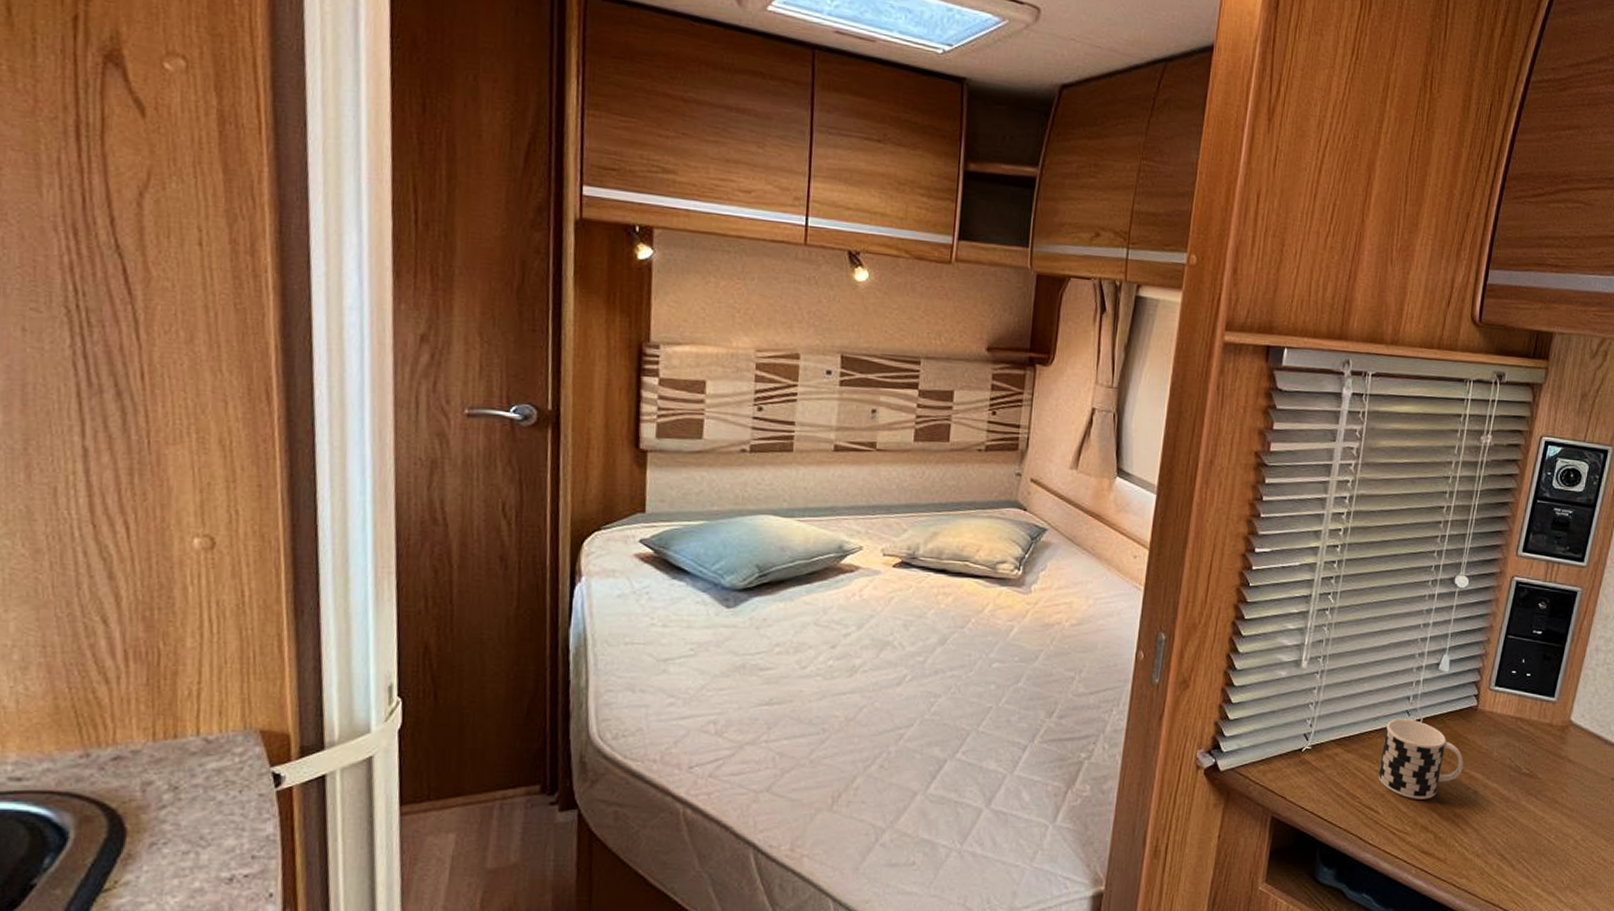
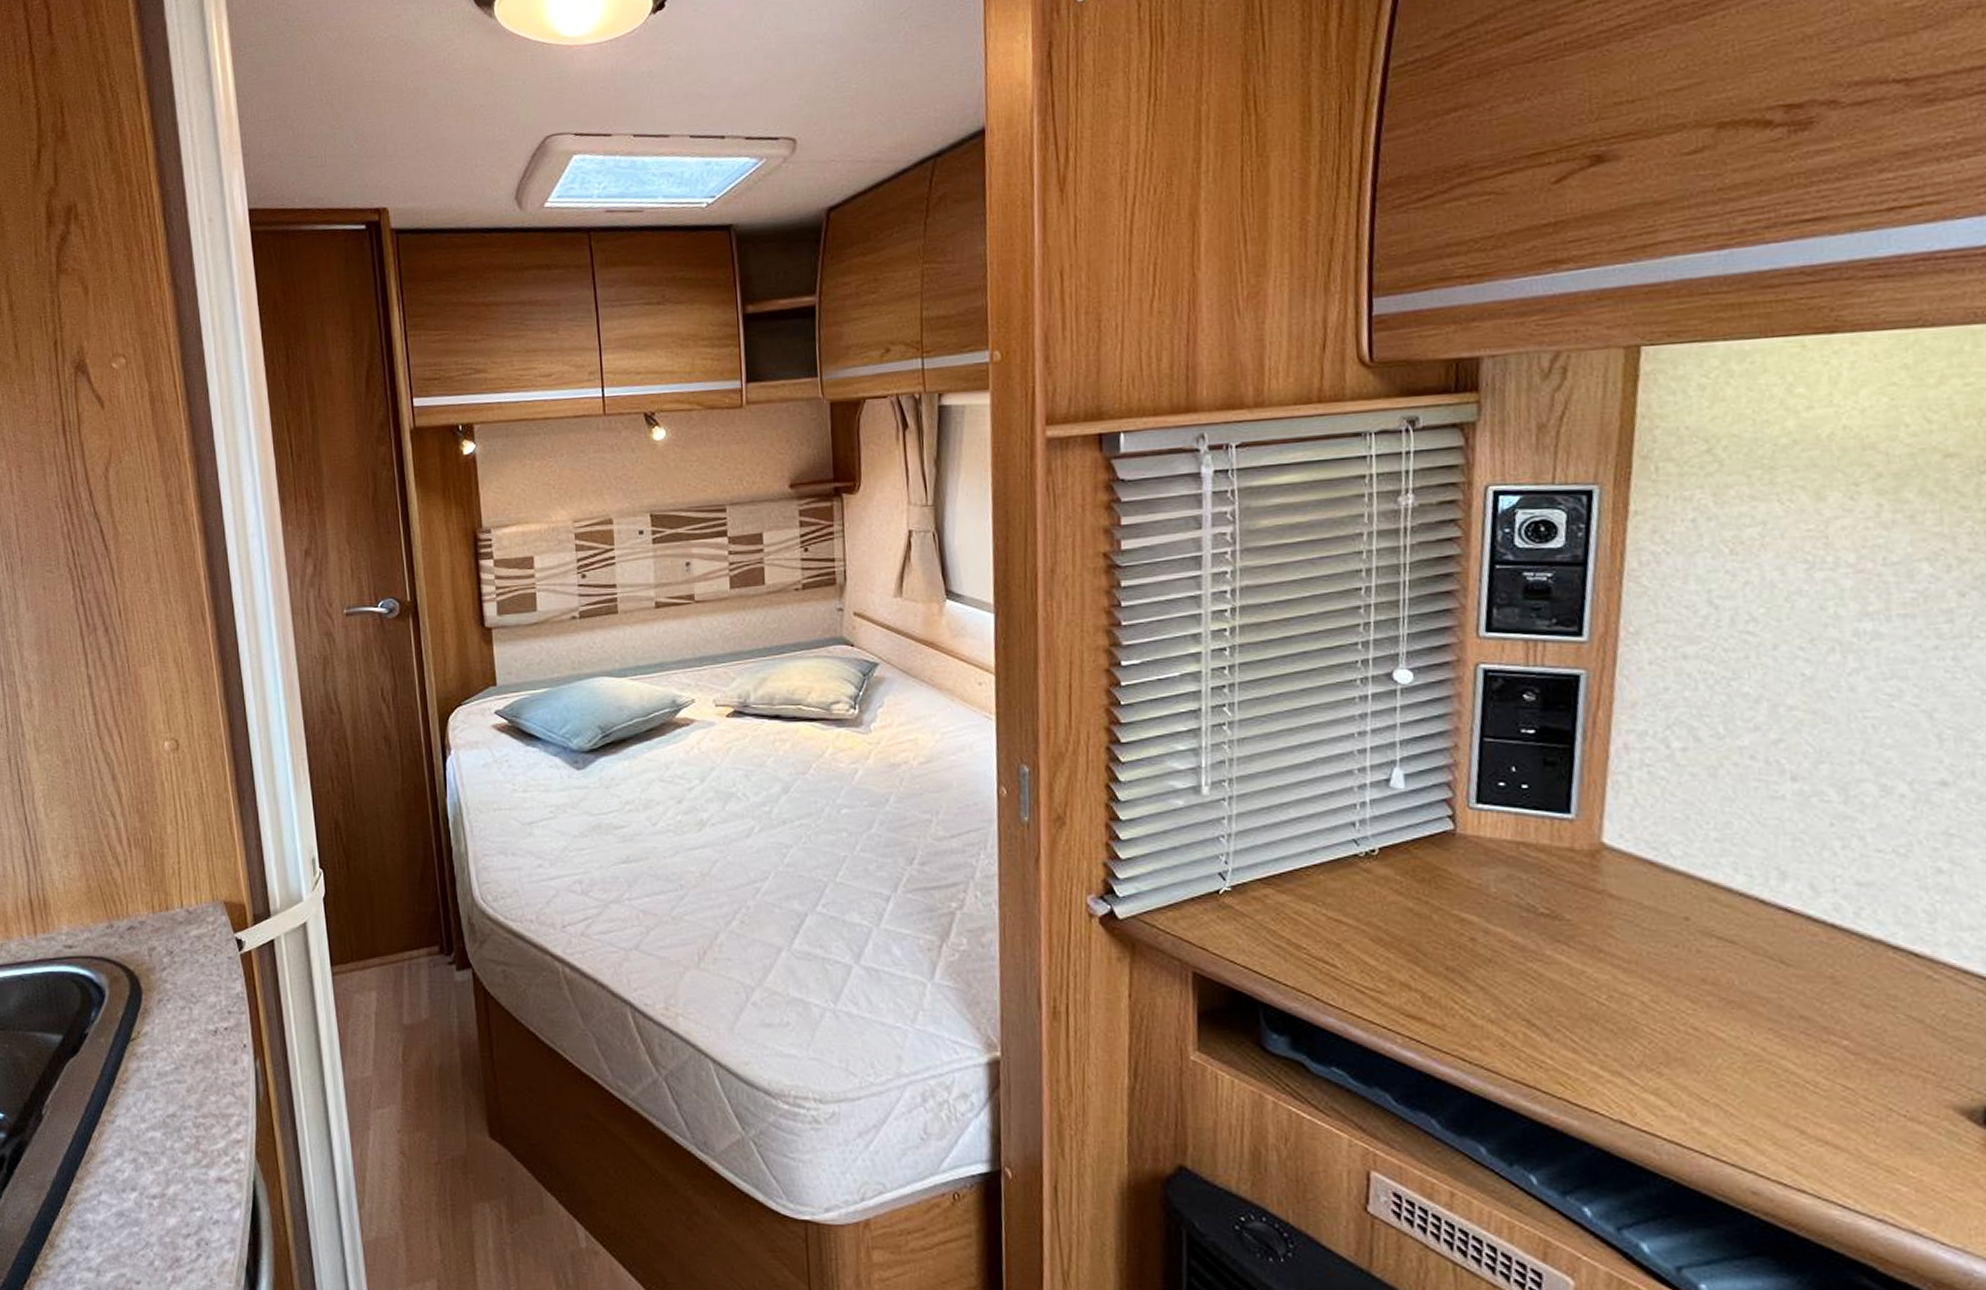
cup: present [1378,718,1464,800] -> none [1327,850,1448,949]

